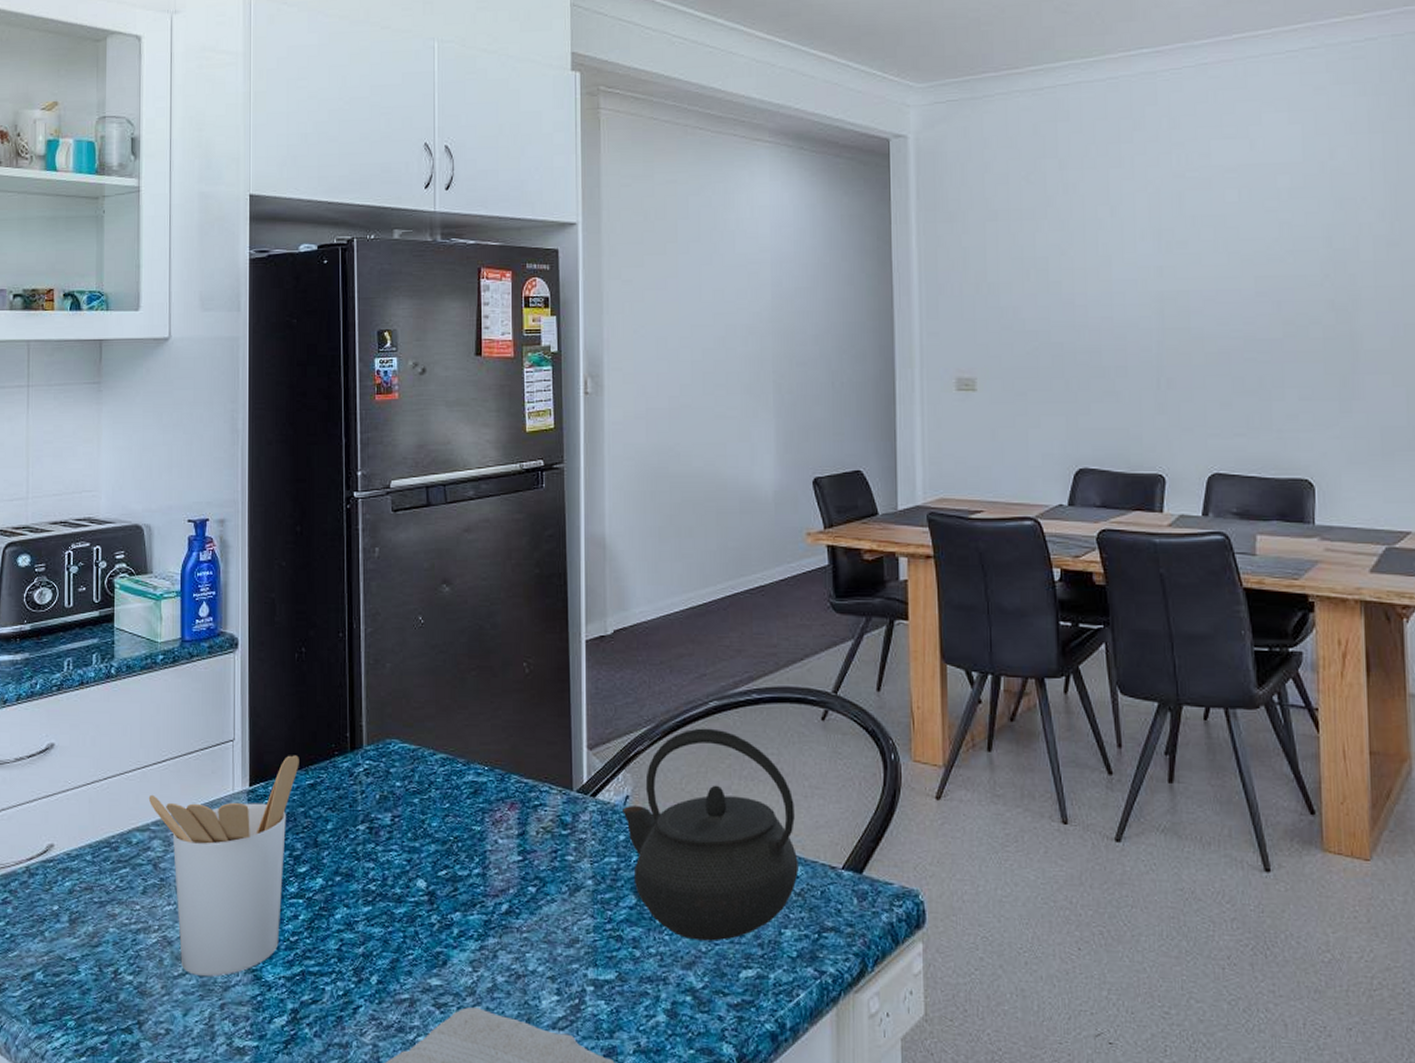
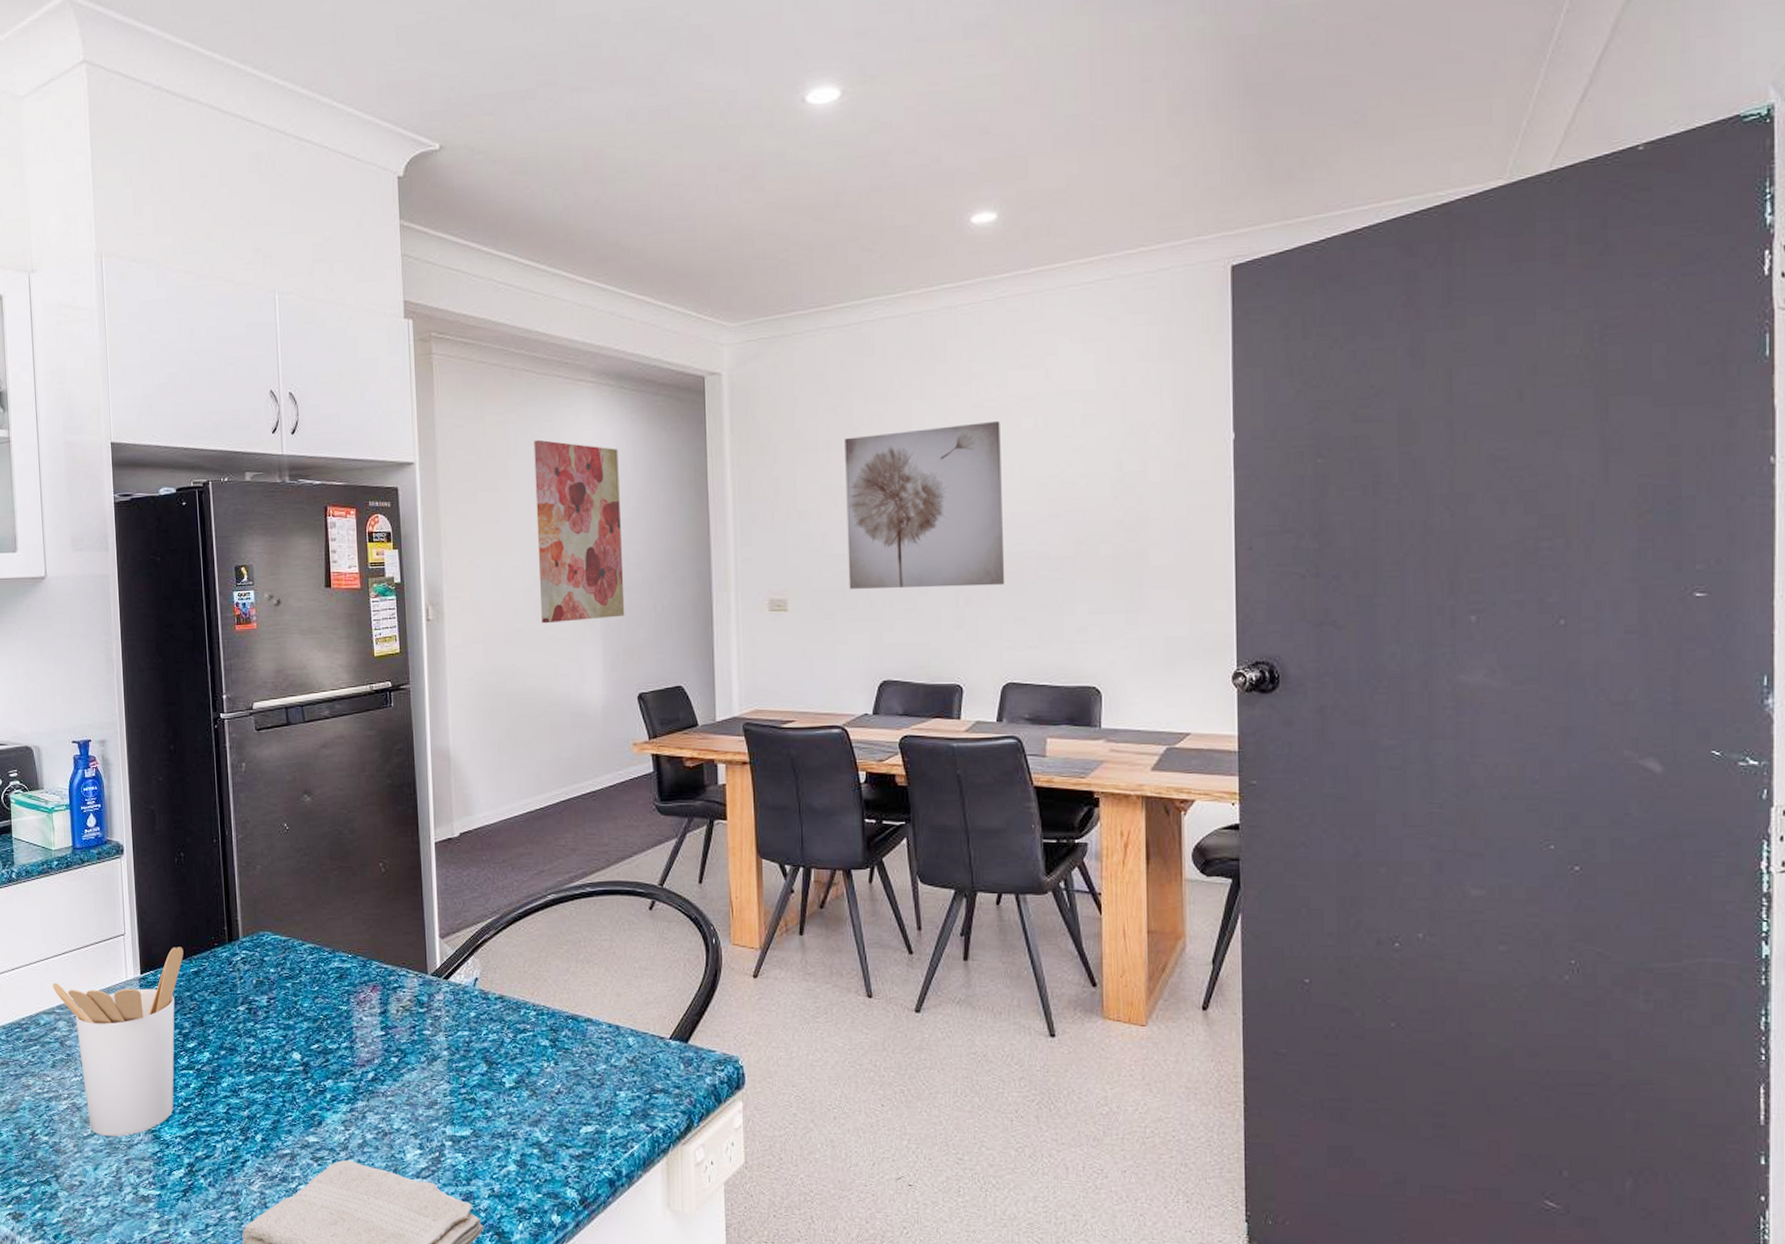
kettle: present [623,728,799,941] -> none [472,918,631,1102]
wall art: none [706,201,801,400] -> present [534,439,625,624]
wall art: none [1038,192,1210,369] -> present [845,420,1005,589]

